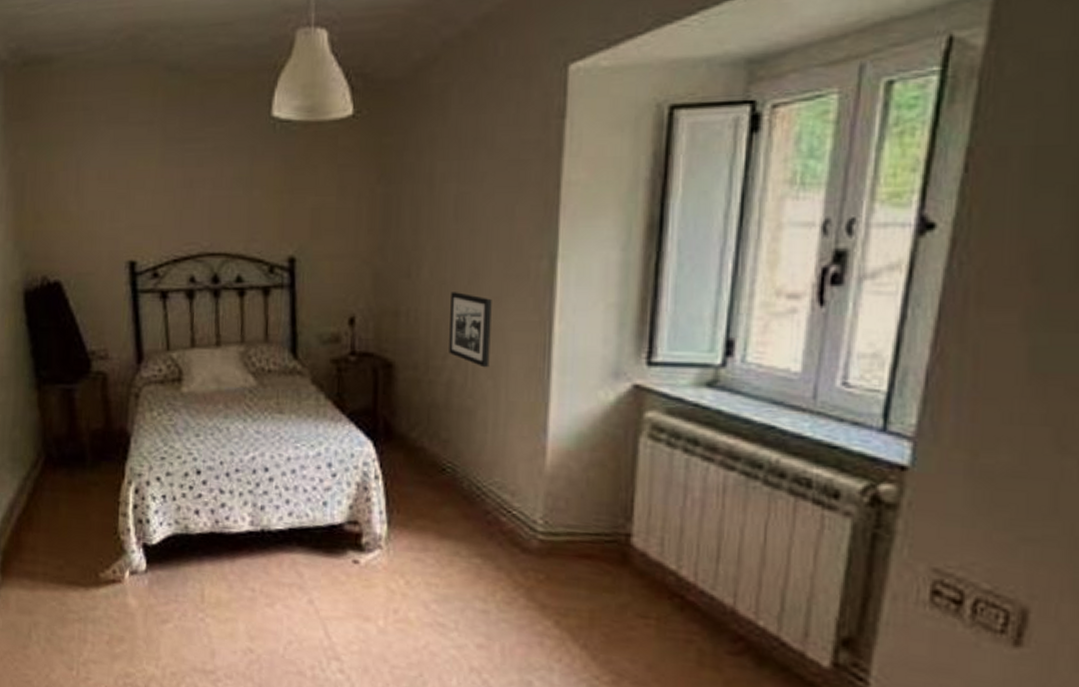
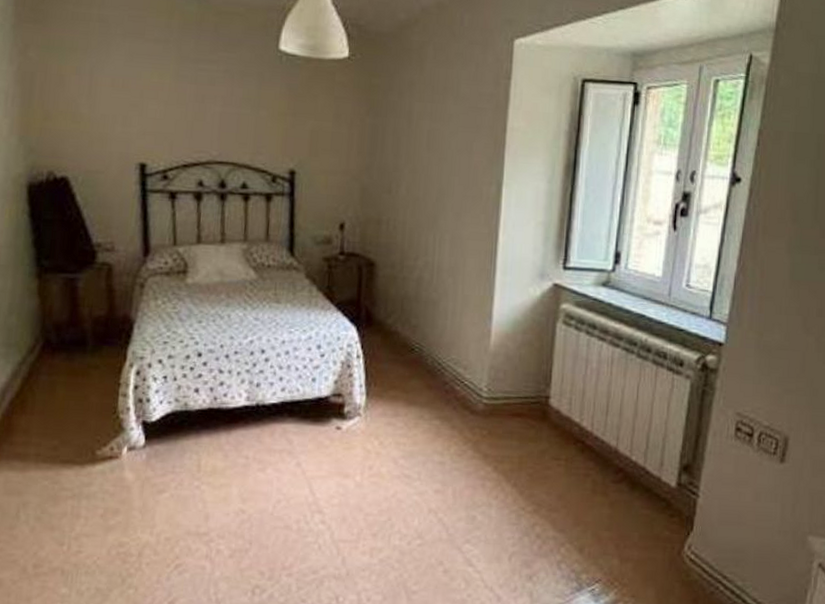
picture frame: present [449,292,492,368] -> none [419,207,454,268]

